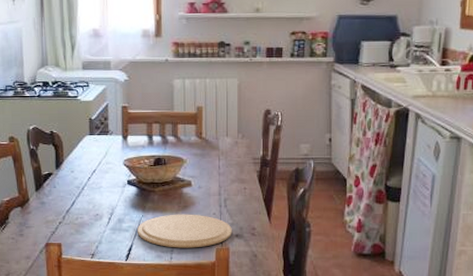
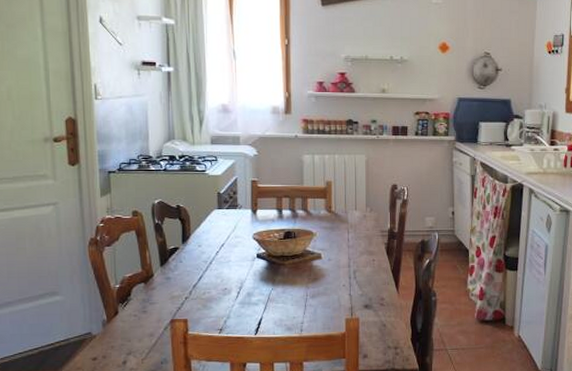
plate: present [137,214,232,248] -> none [267,286,361,320]

